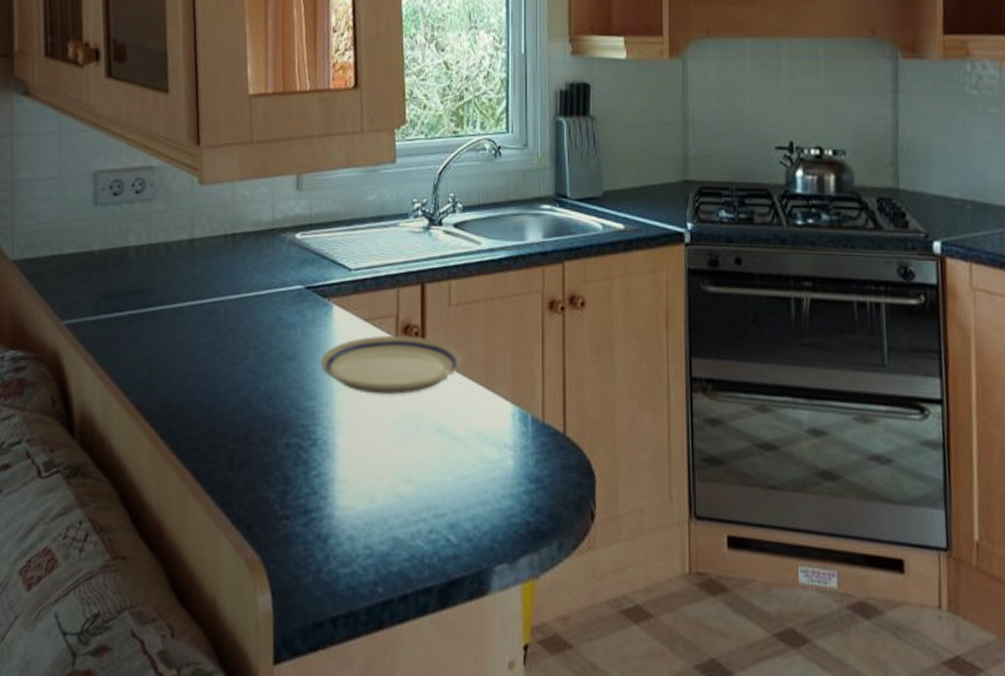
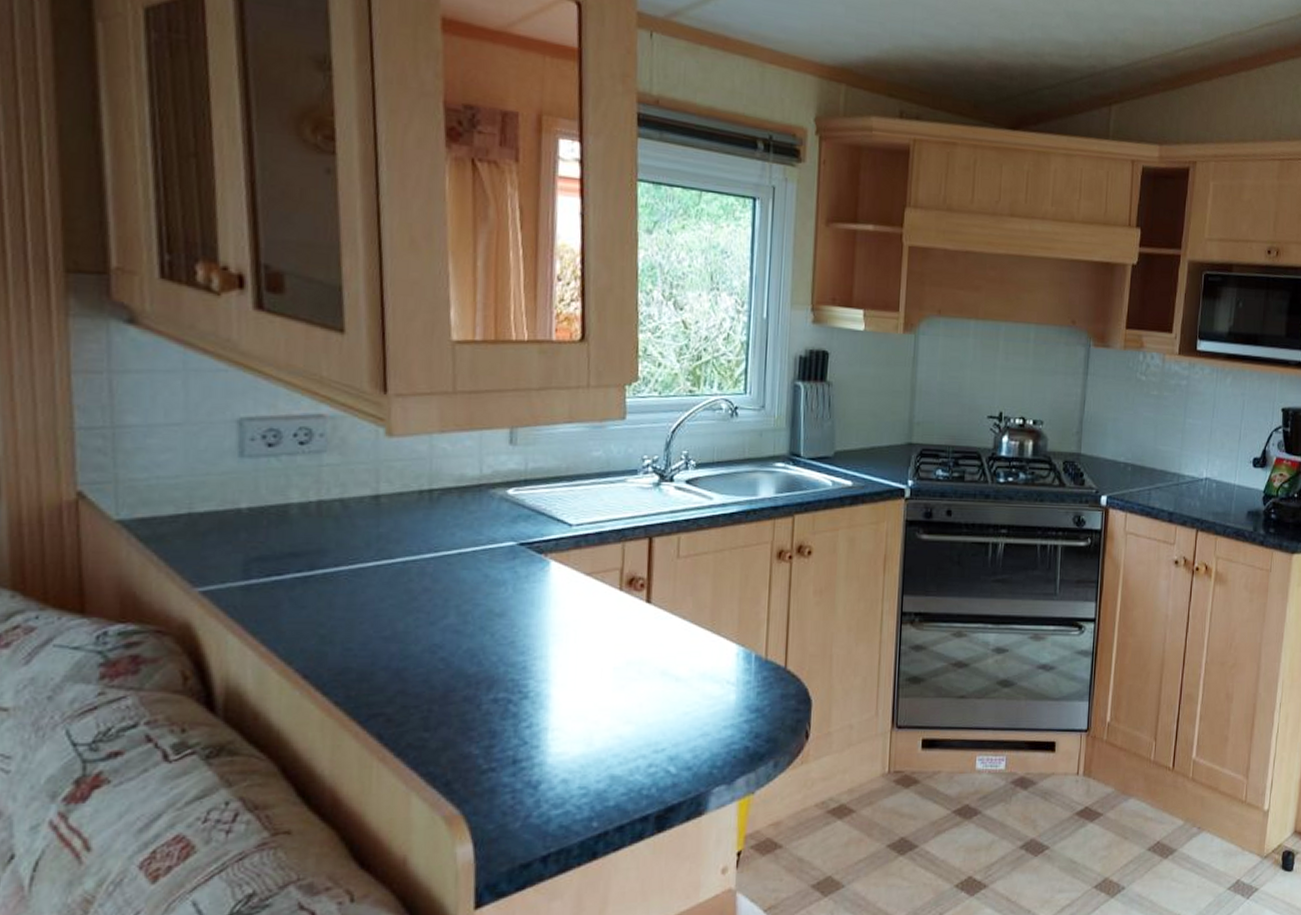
plate: present [319,335,464,395] -> none [533,587,690,645]

